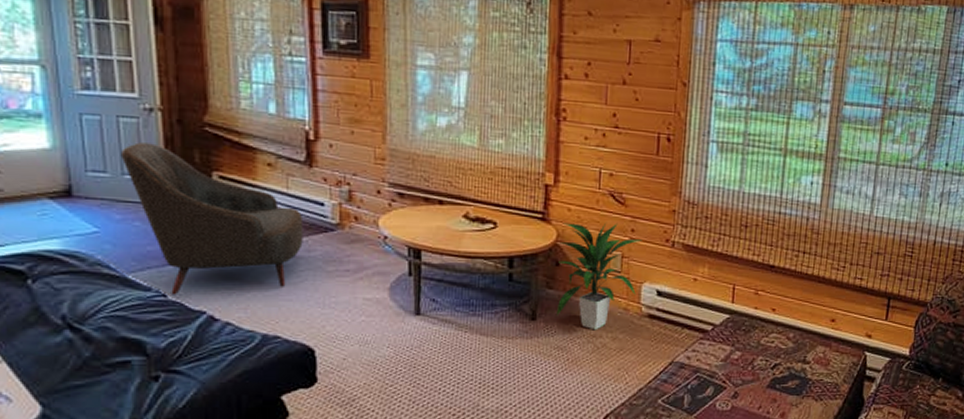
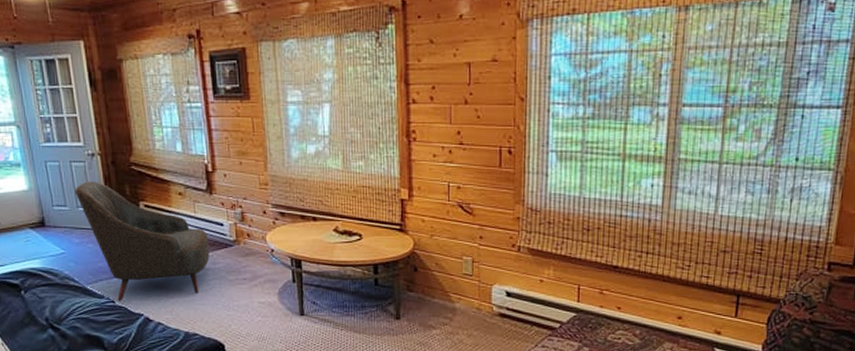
indoor plant: present [557,222,642,331] -> none [416,230,490,328]

